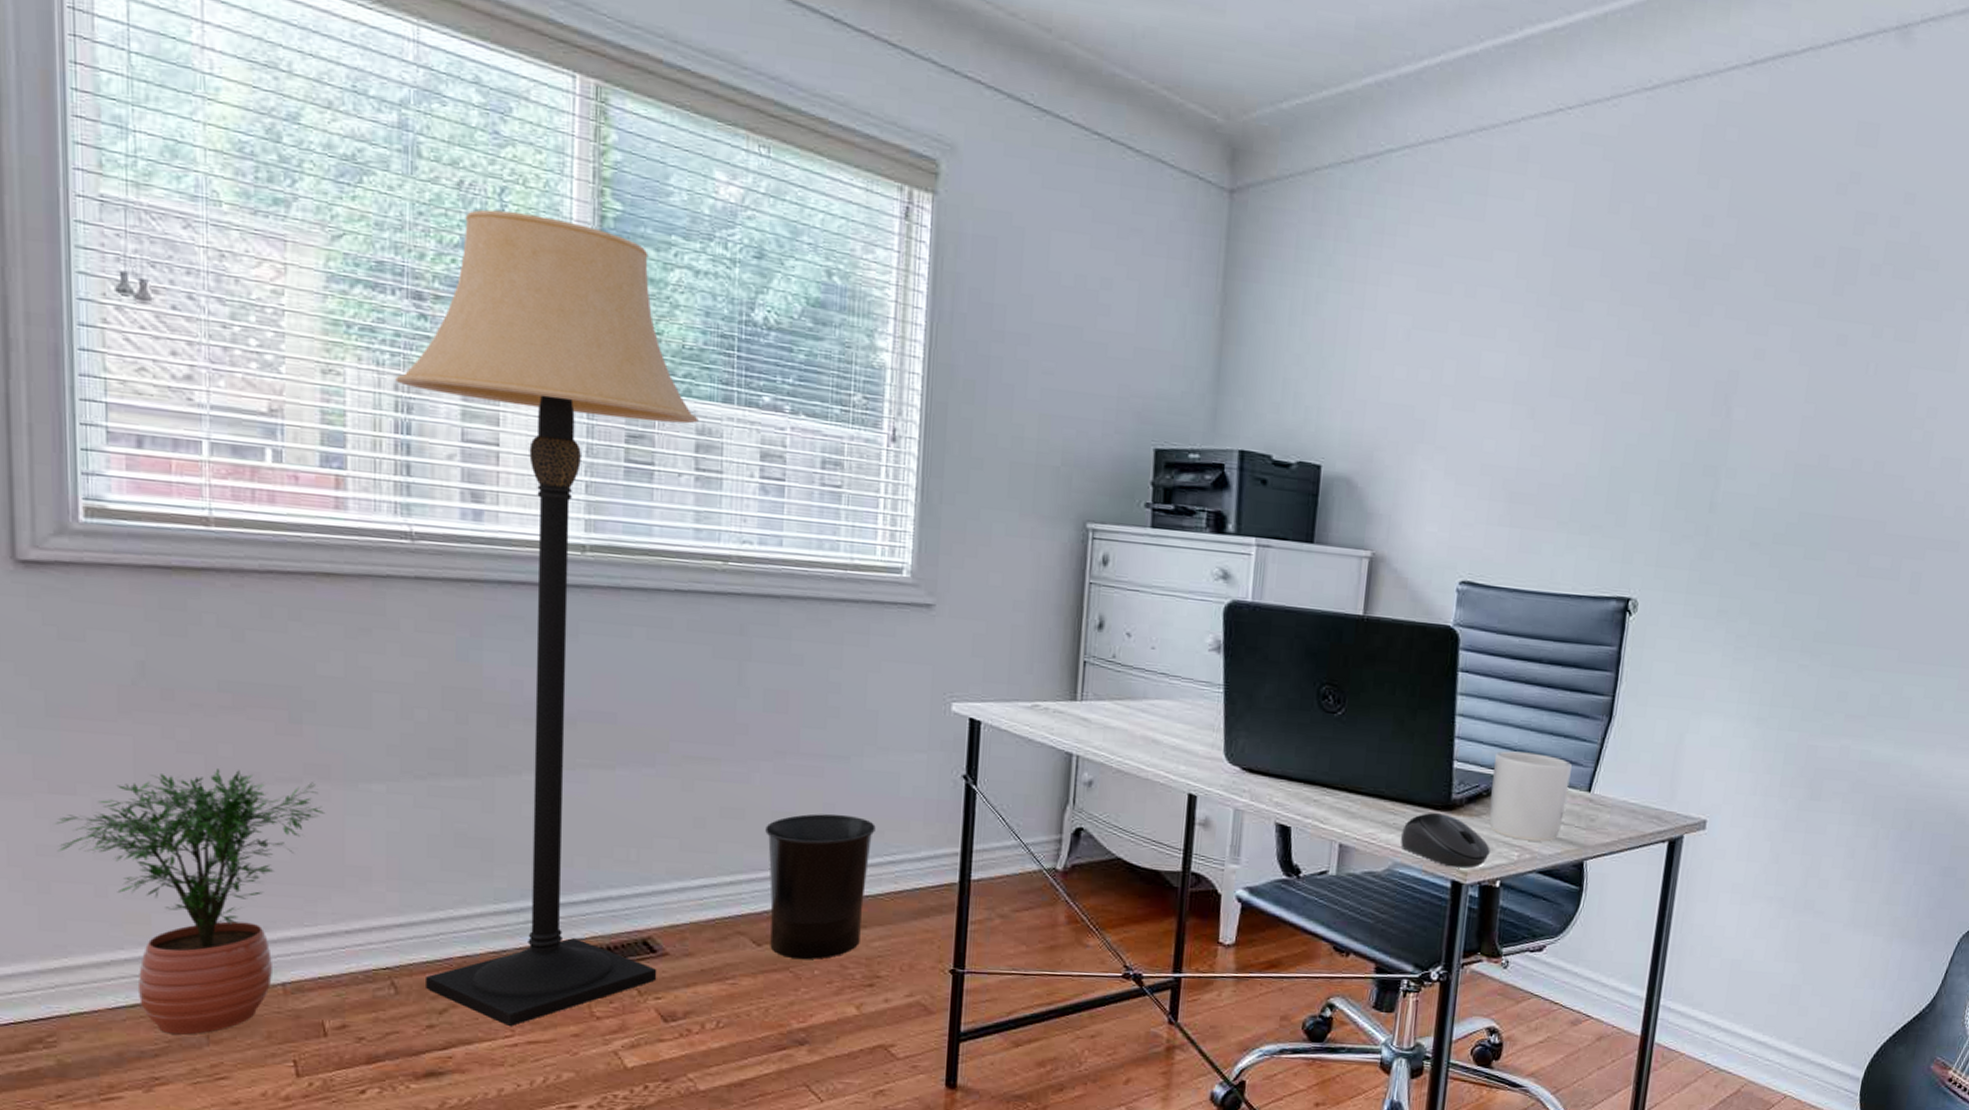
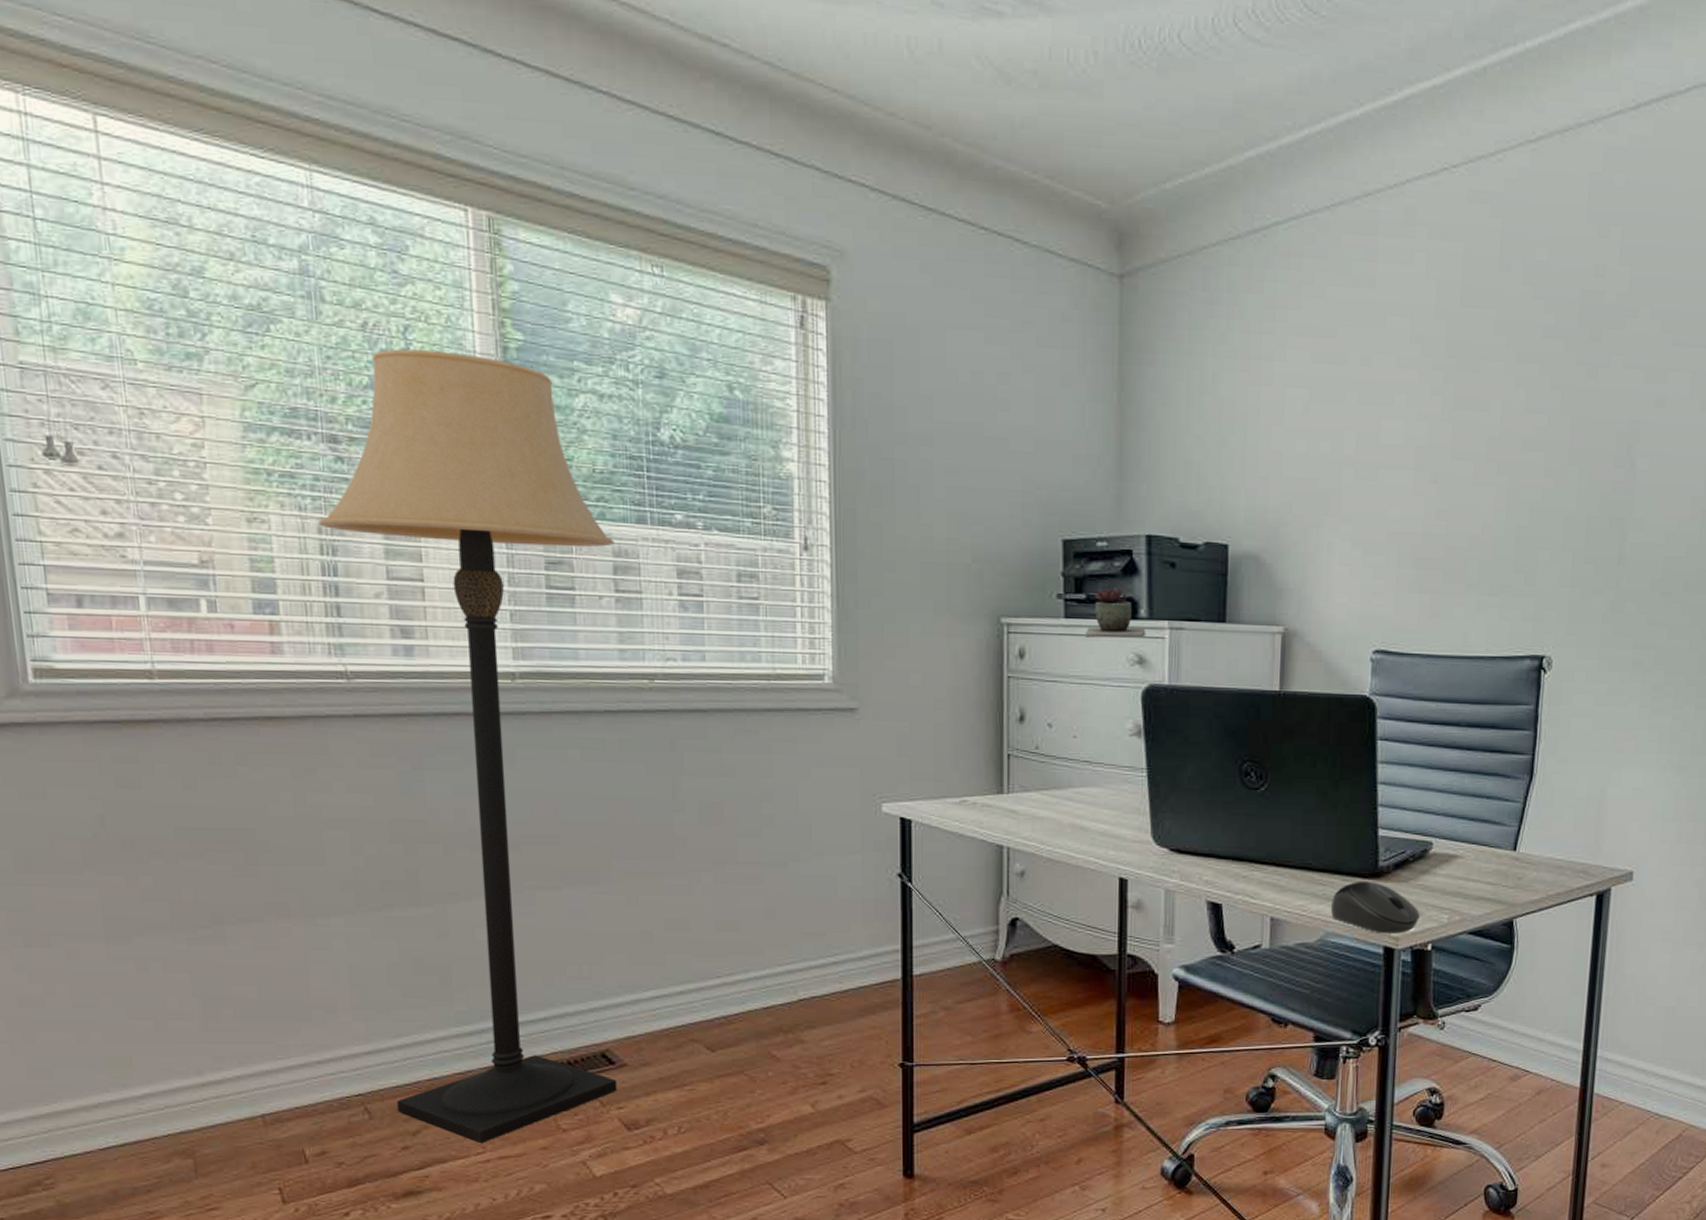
potted plant: present [54,769,326,1035] -> none [33,913,288,1170]
waste bin: present [765,813,876,960] -> none [711,919,817,1063]
succulent plant: none [1171,499,1232,553] -> present [1085,586,1145,638]
mug: present [1488,750,1572,842] -> none [1416,815,1496,903]

